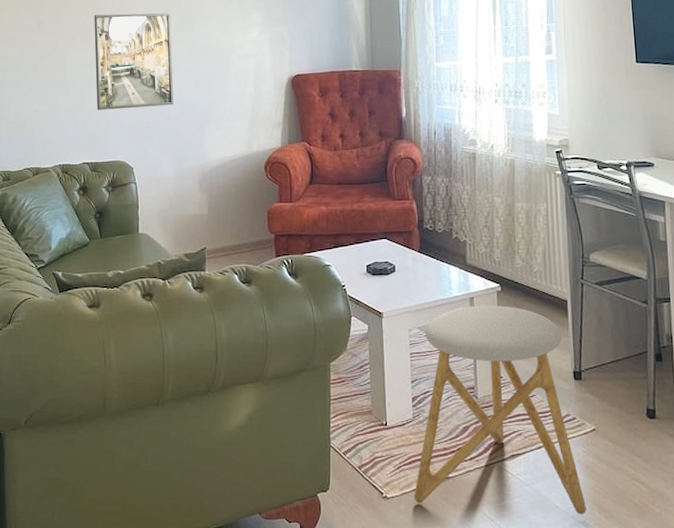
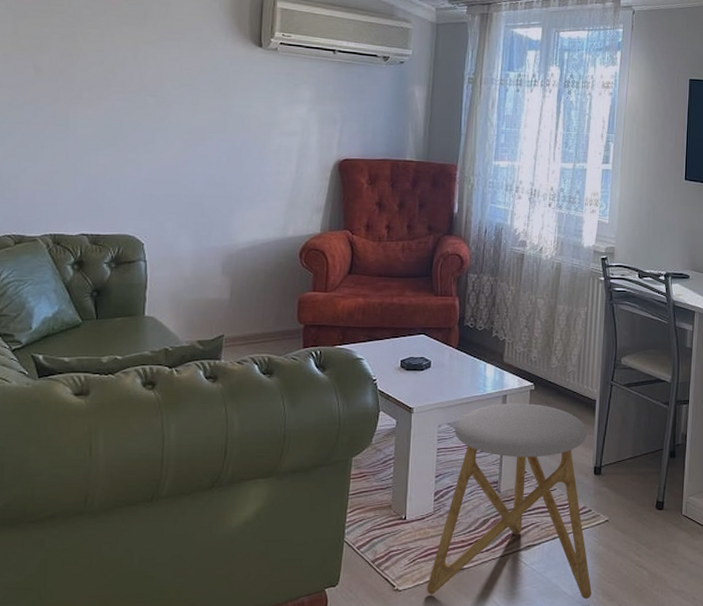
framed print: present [94,12,173,110] -> none [103,68,206,179]

